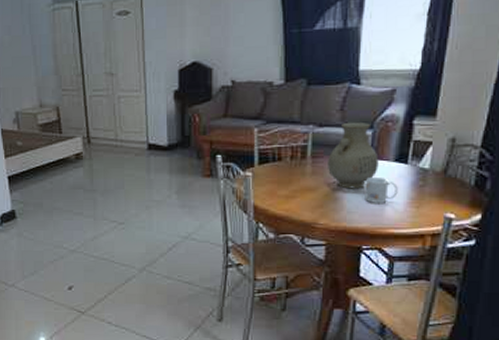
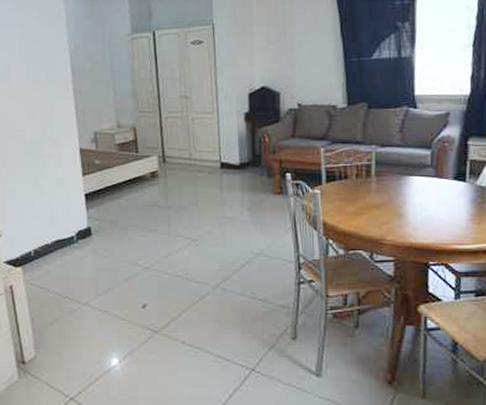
vase: present [328,121,379,189] -> none [391,142,439,206]
mug: present [365,176,398,203] -> none [428,194,459,220]

